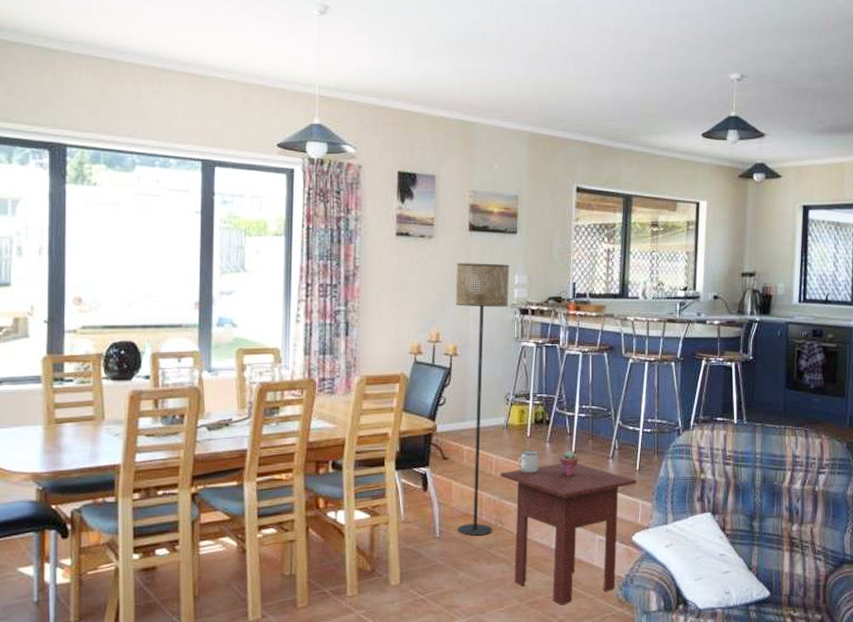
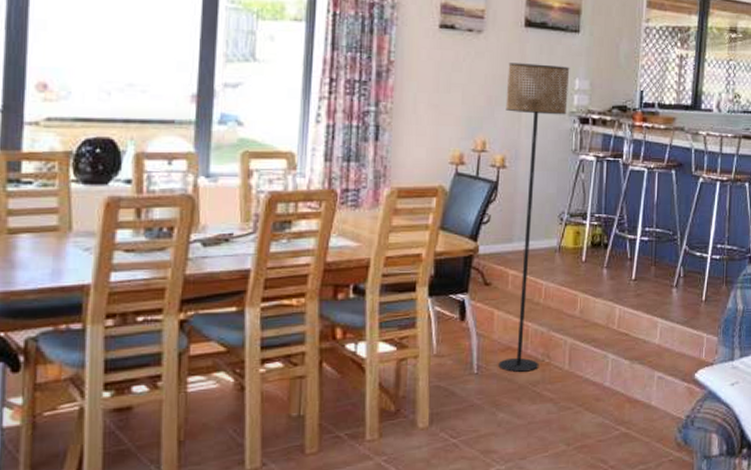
side table: present [500,463,637,605] -> none [549,291,702,450]
mug: present [517,450,539,473] -> none [569,276,595,302]
potted succulent: present [559,450,578,475] -> none [617,277,639,305]

